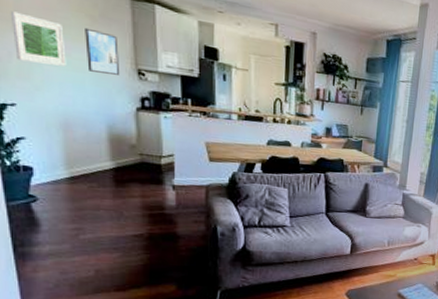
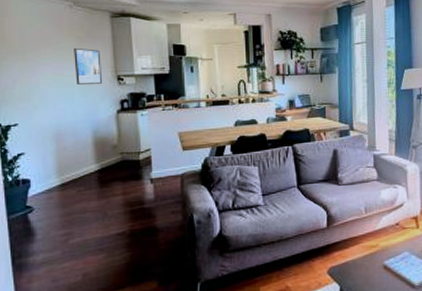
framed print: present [10,11,67,67] -> none [15,45,59,85]

